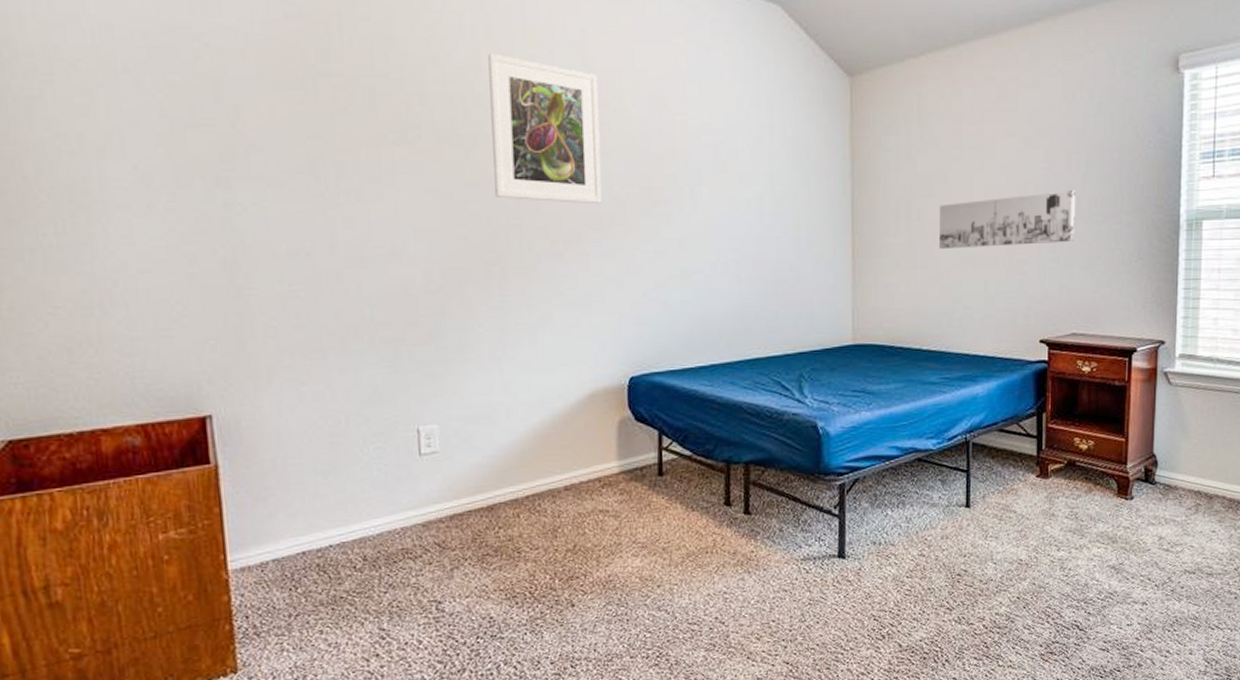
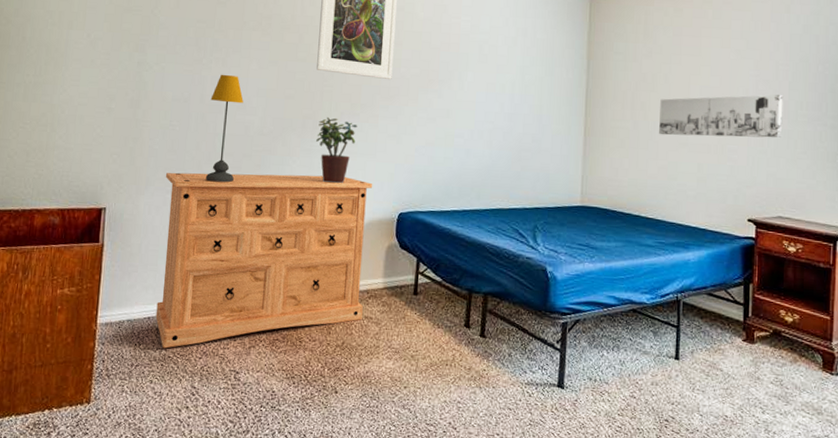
dresser: none [295,338,596,588] -> present [155,172,373,349]
table lamp: none [345,212,397,364] -> present [205,74,243,183]
potted plant: none [507,261,563,349] -> present [316,117,358,184]

